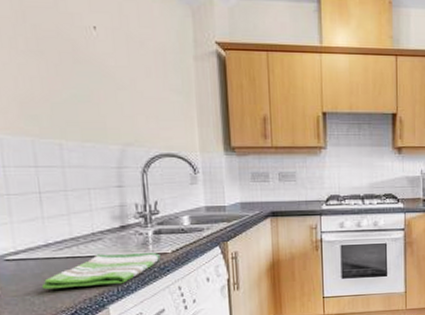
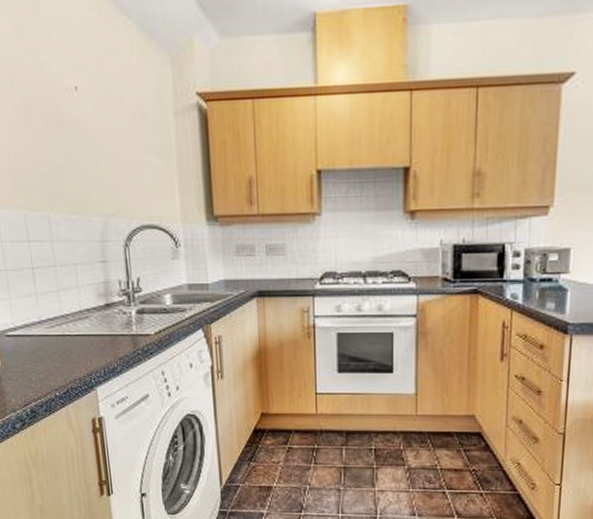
dish towel: present [41,252,161,290] -> none [37,333,144,367]

